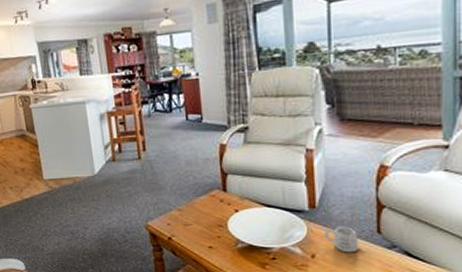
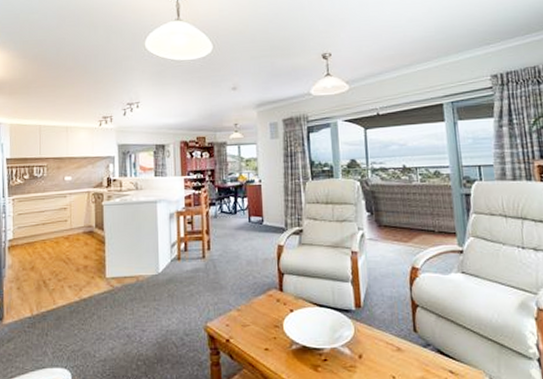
mug: present [325,225,359,253] -> none [370,325,400,352]

